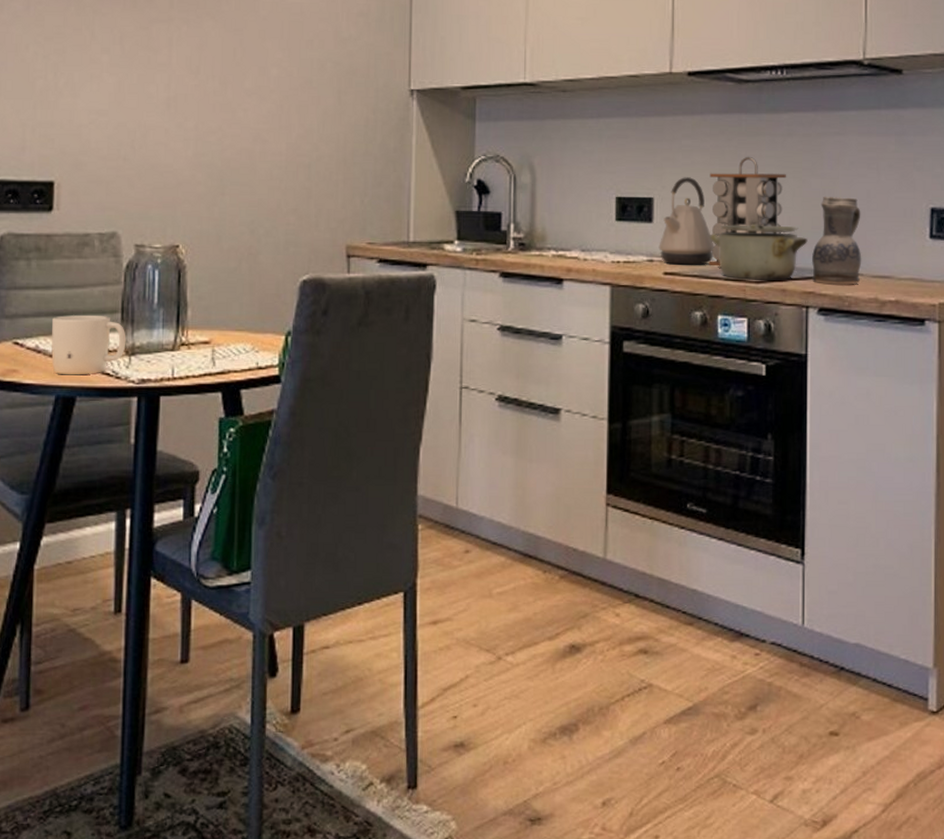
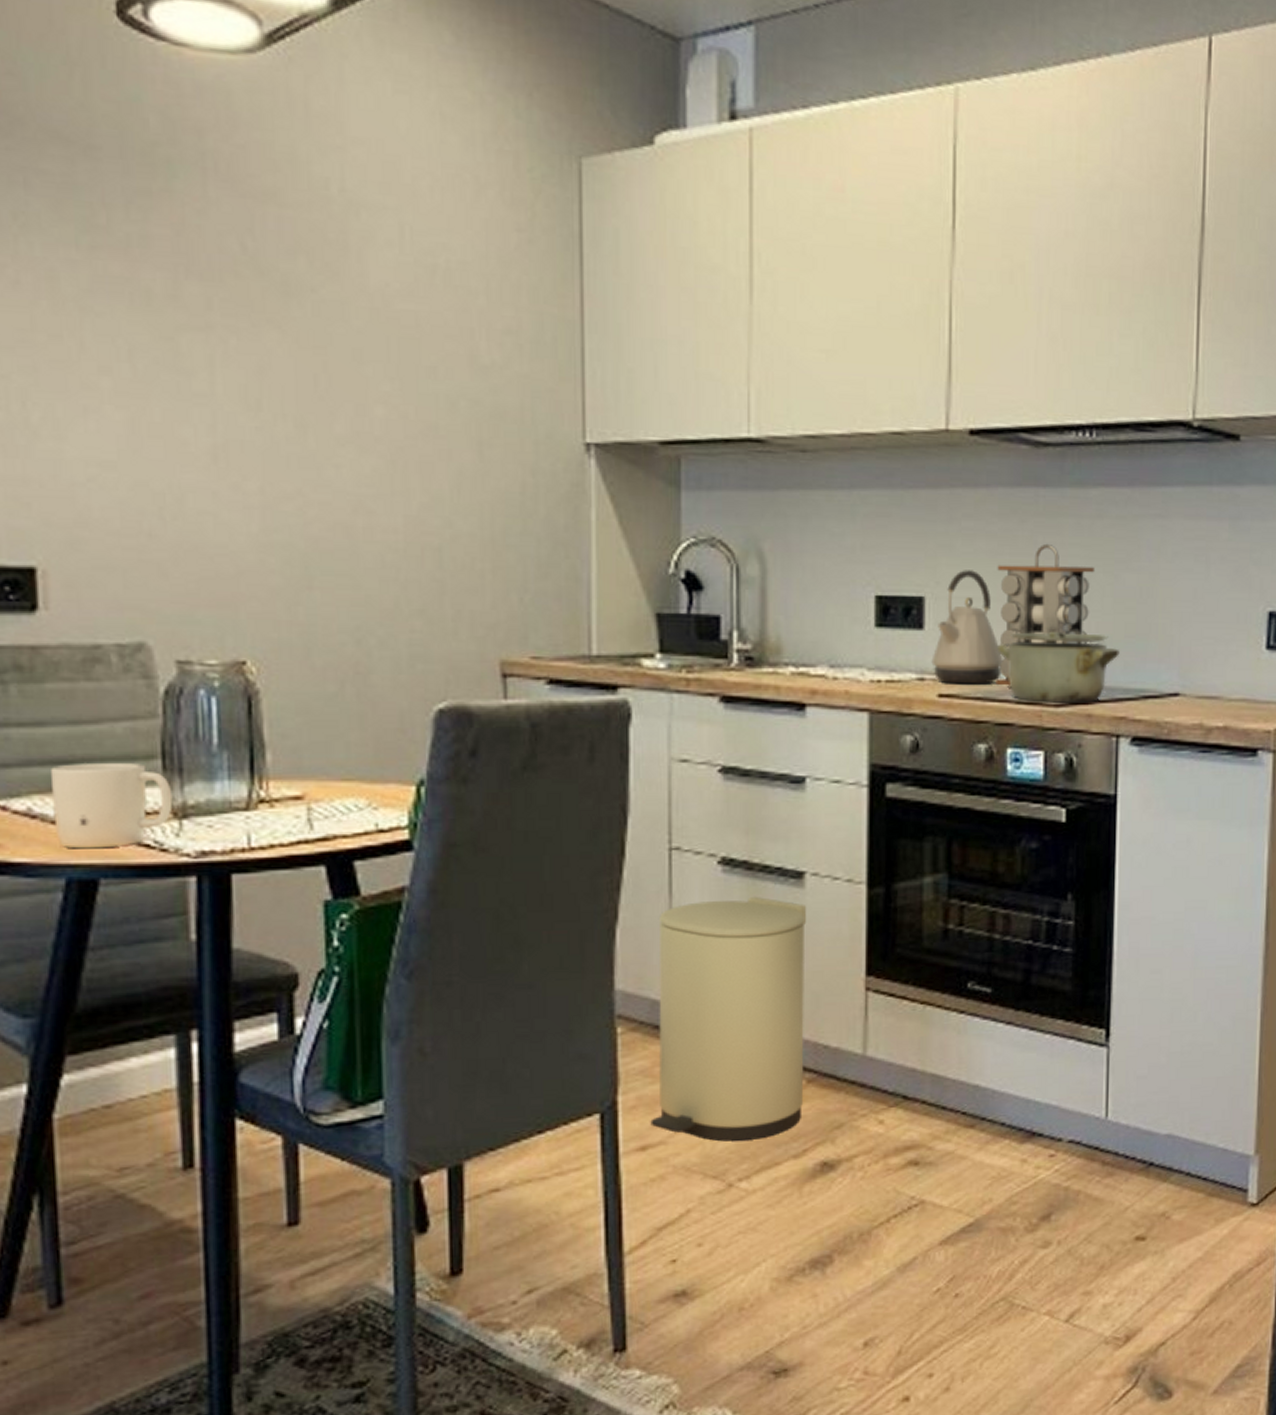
pedal bin: none [440,426,561,622] -> present [650,896,806,1142]
ceramic jug: present [812,197,862,285] -> none [1124,597,1185,708]

